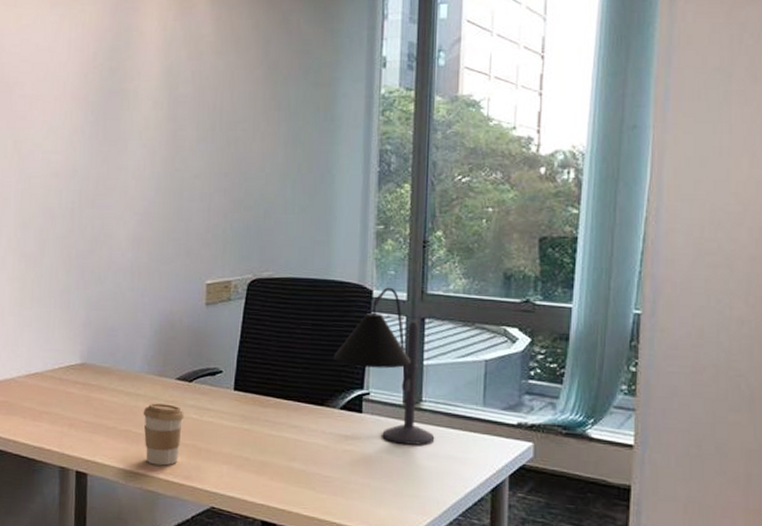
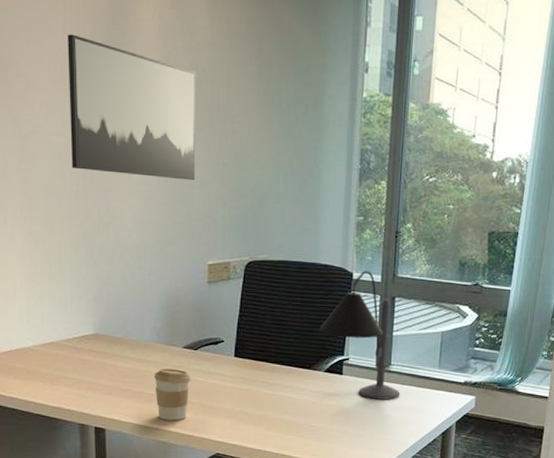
wall art: none [68,53,199,193] -> present [68,34,196,181]

